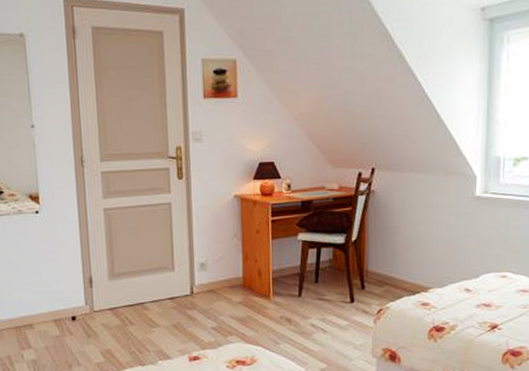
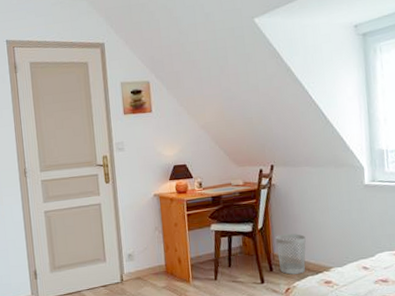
wastebasket: none [371,248,404,294] -> present [276,234,306,275]

